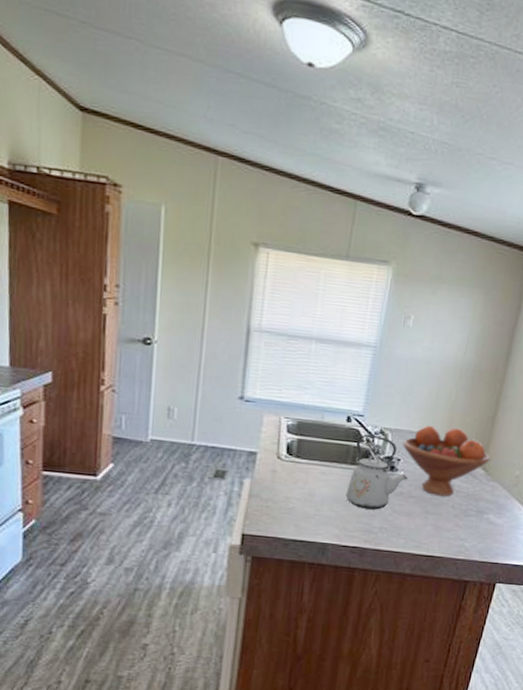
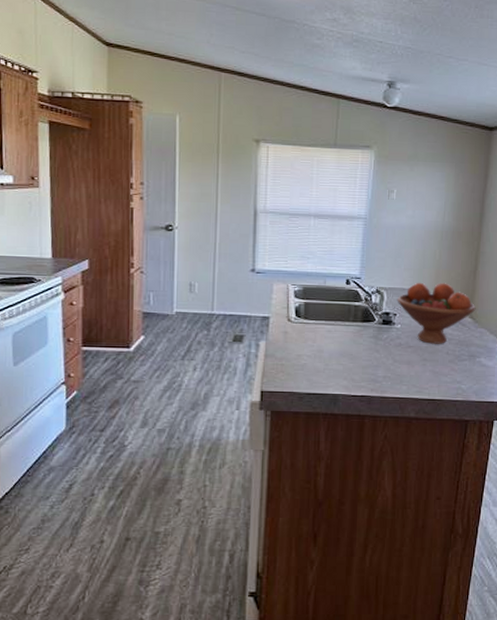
kettle: present [345,434,409,510] -> none [350,294,405,361]

